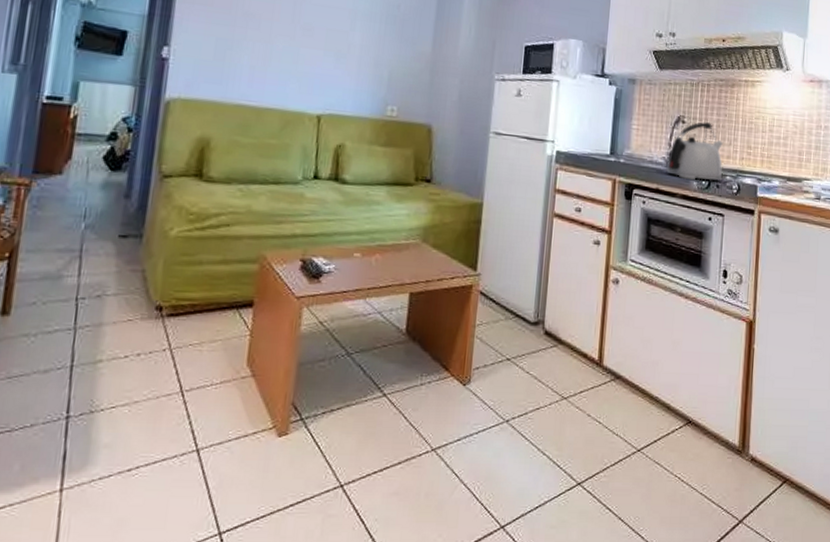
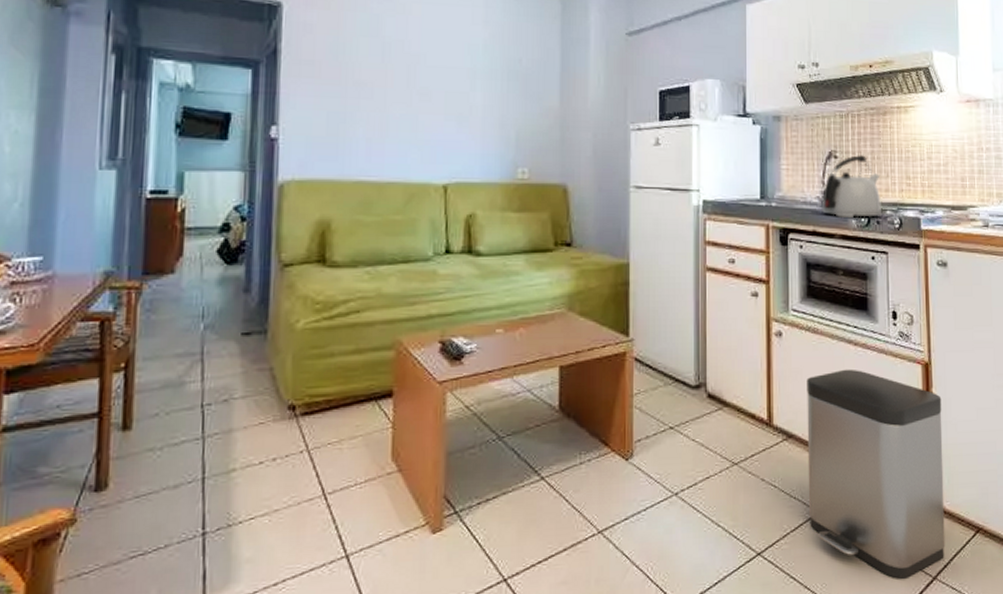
pedal bin: none [628,319,762,519] -> present [807,369,945,579]

